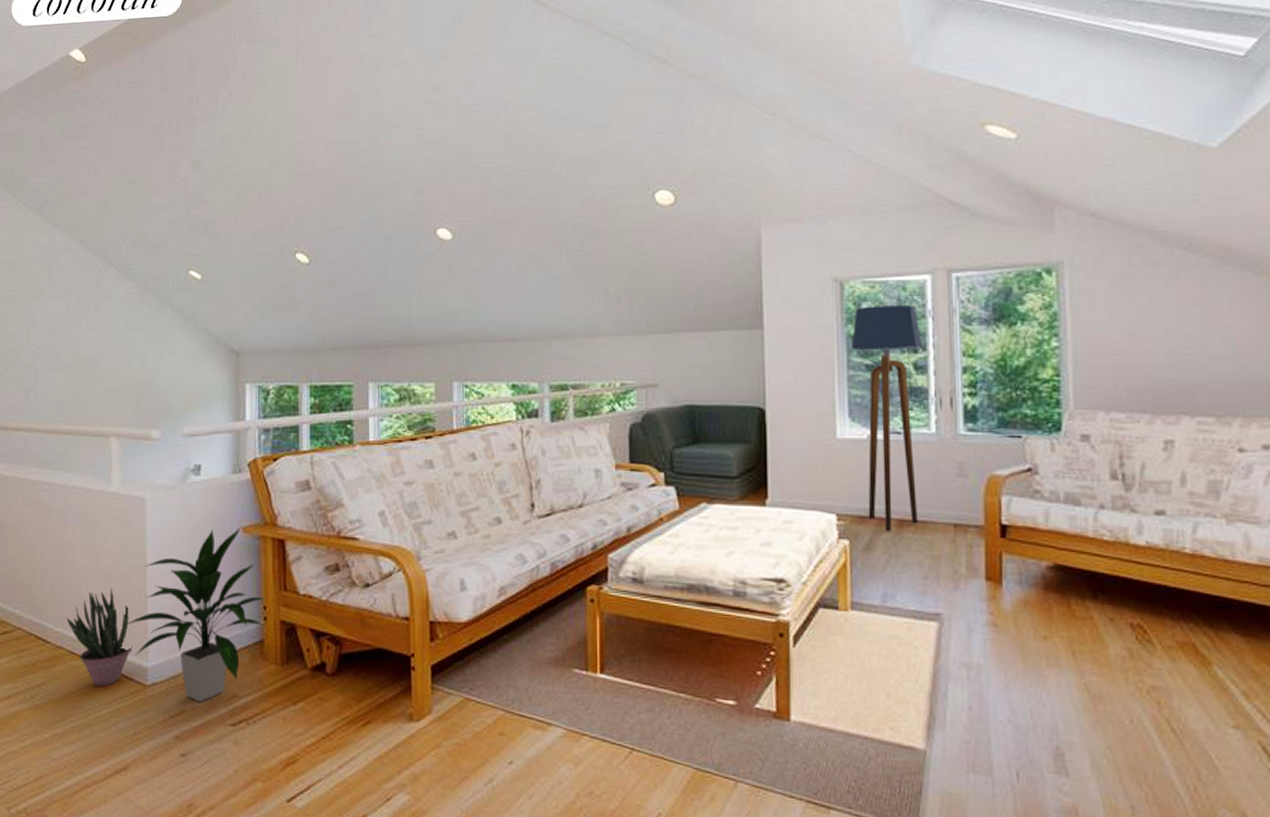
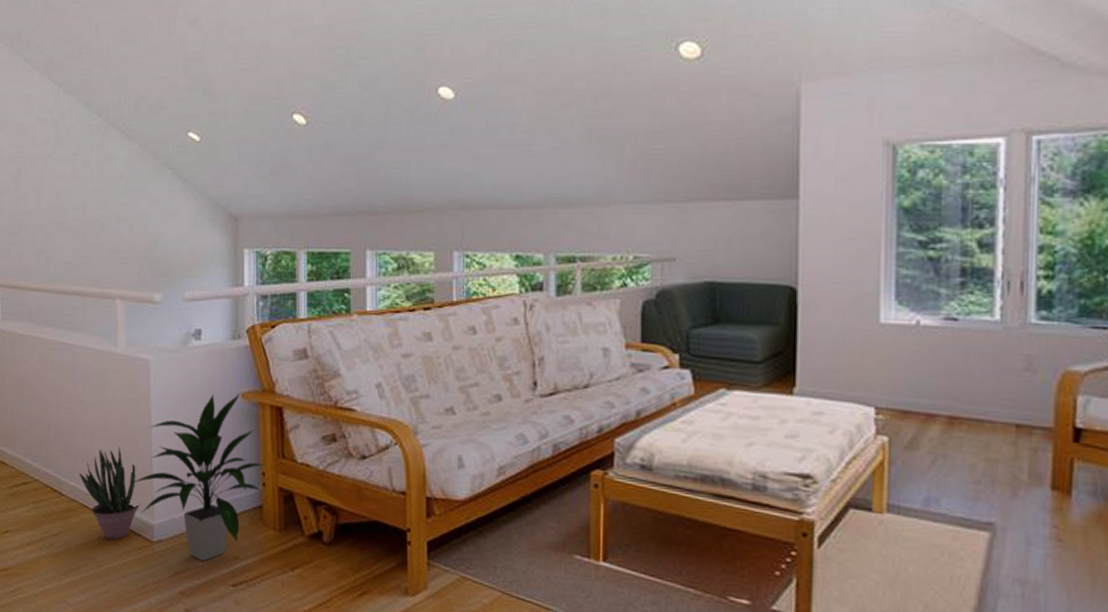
floor lamp: present [851,305,922,532] -> none [902,173,989,429]

